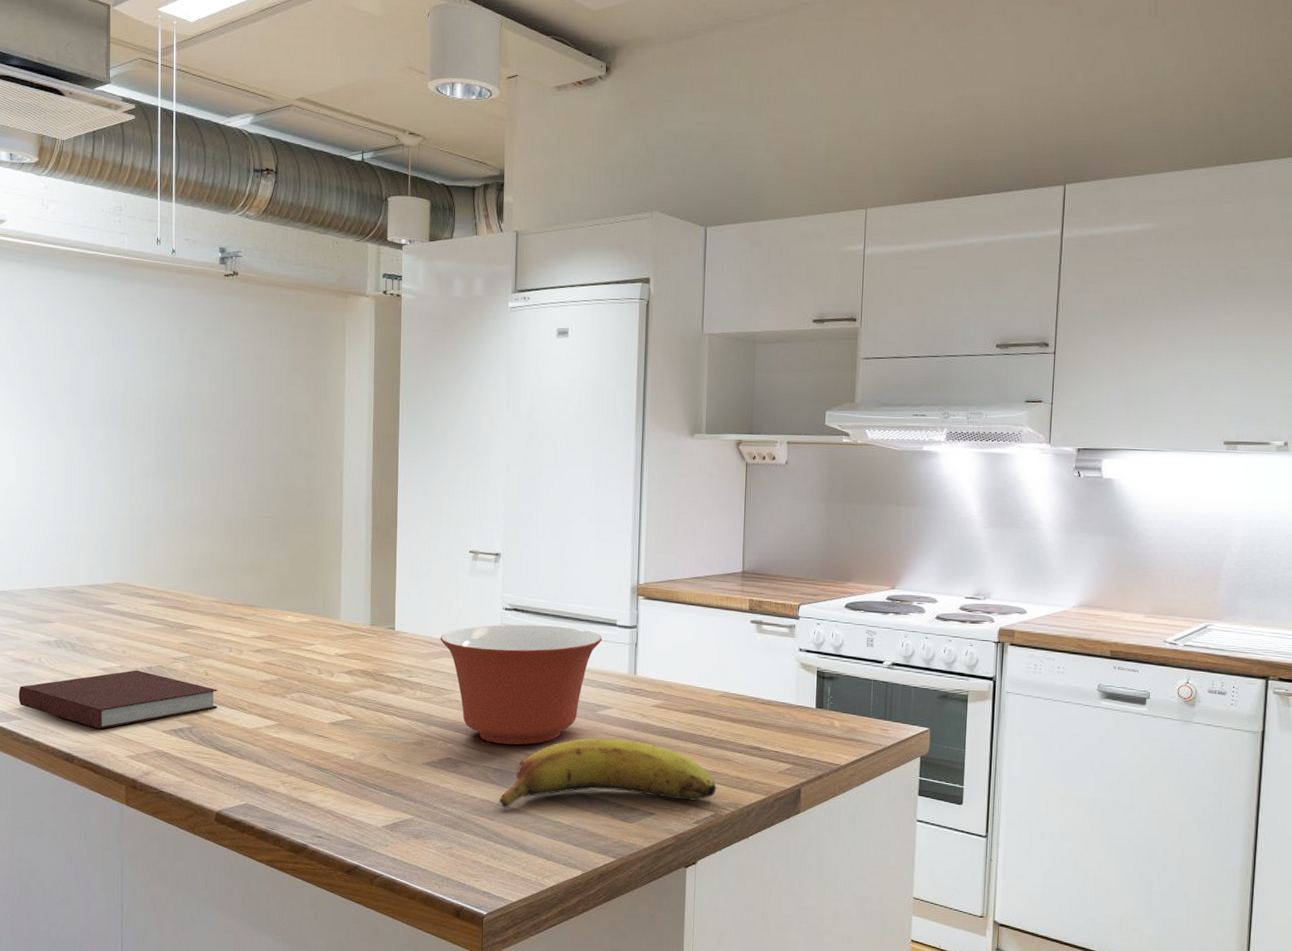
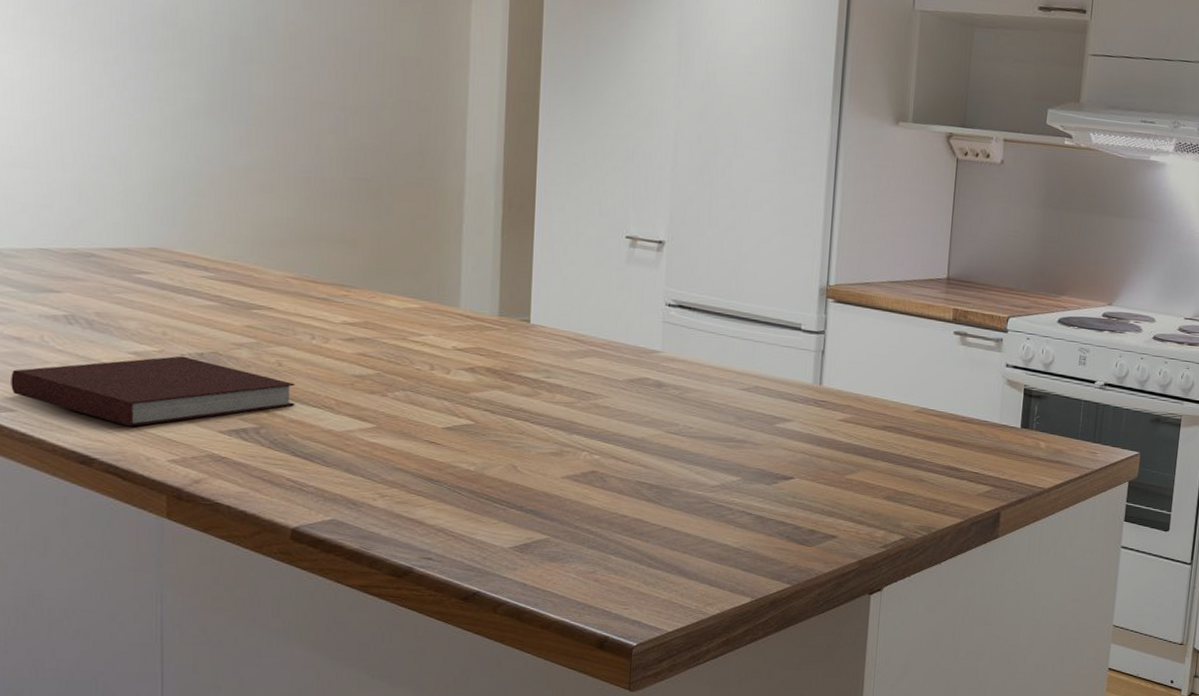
mixing bowl: present [440,624,602,745] -> none [587,322,783,459]
fruit: present [498,737,717,808] -> none [654,452,909,529]

